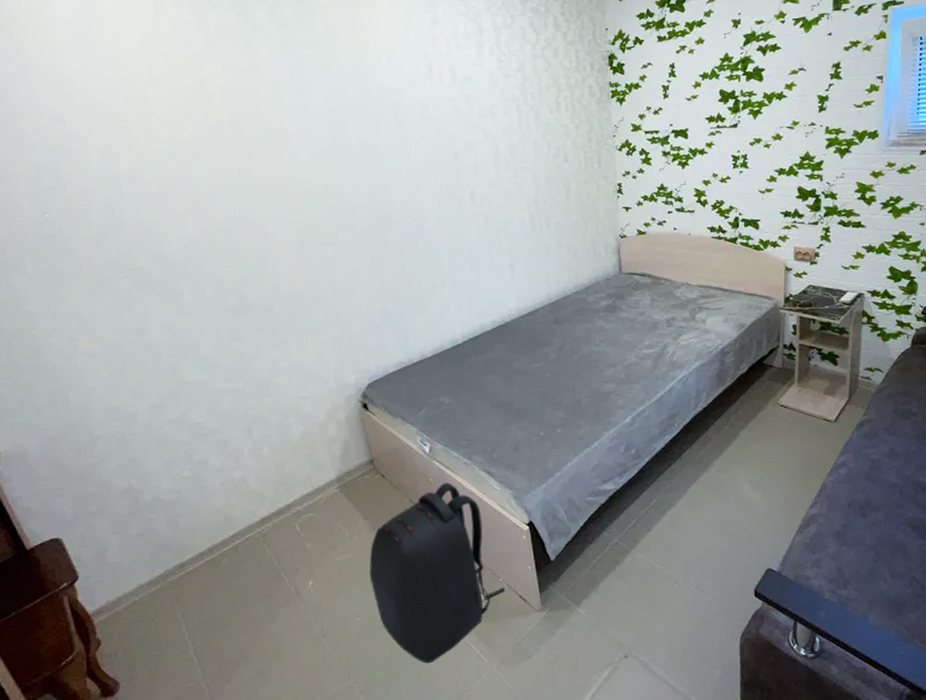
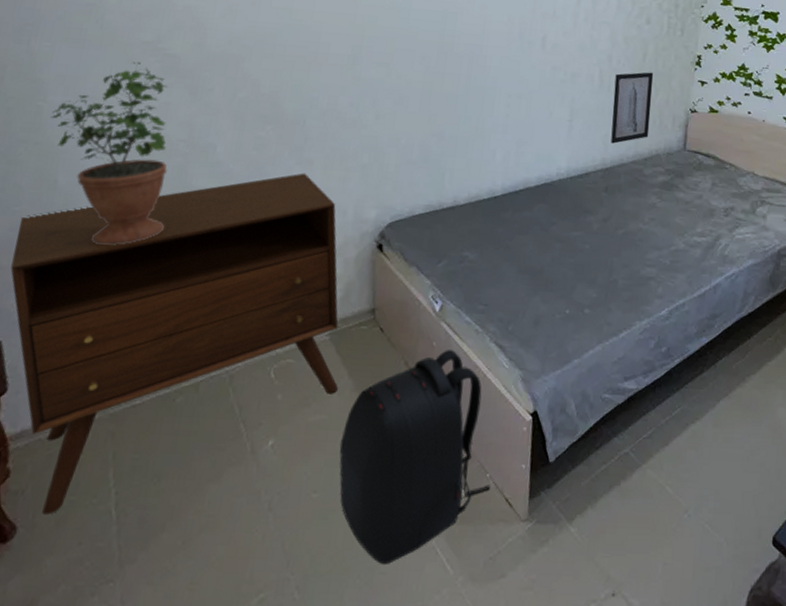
potted plant: none [46,280,173,446] -> present [50,61,168,246]
cabinet: none [46,353,357,669] -> present [10,173,339,515]
wall art: none [545,207,586,279] -> present [611,72,654,144]

